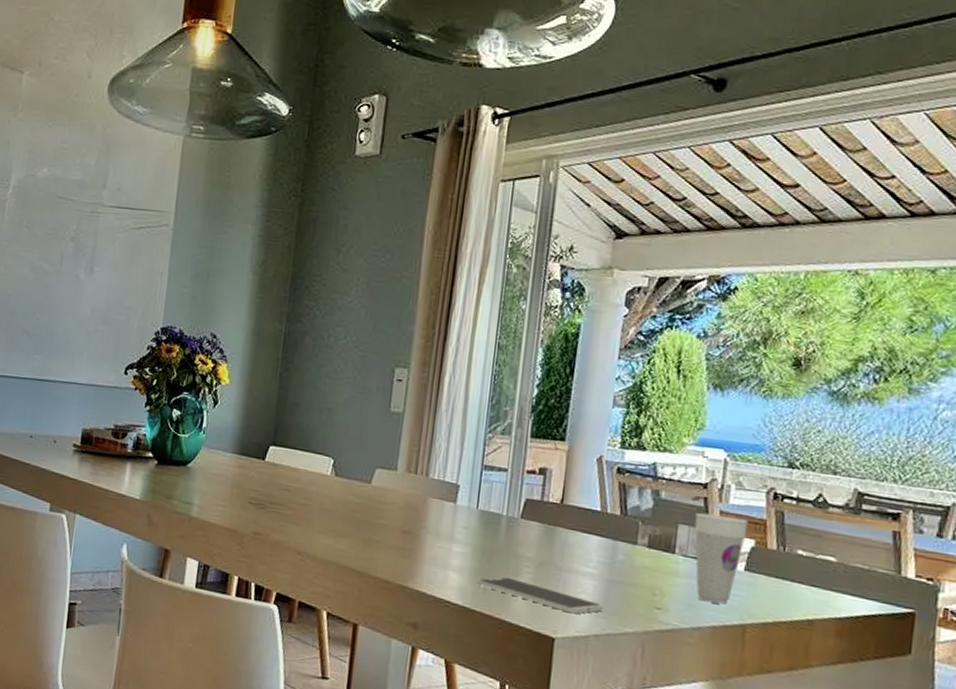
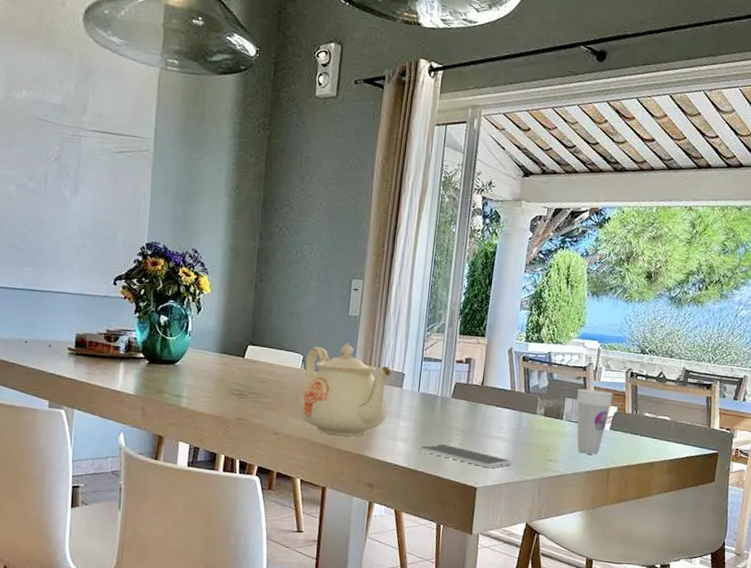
teapot: none [326,445,444,562] -> present [298,343,392,437]

